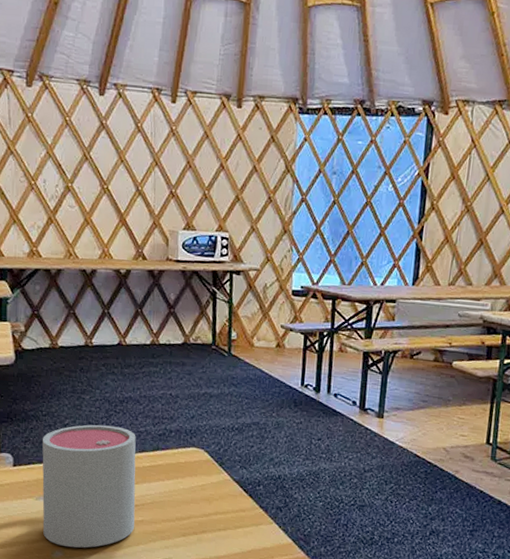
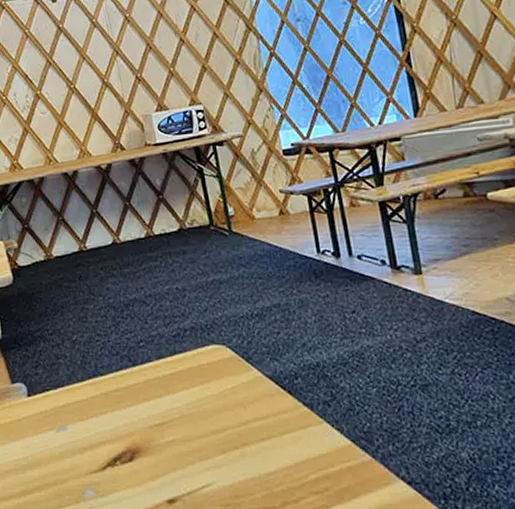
mug: present [42,424,136,548] -> none [53,334,168,483]

